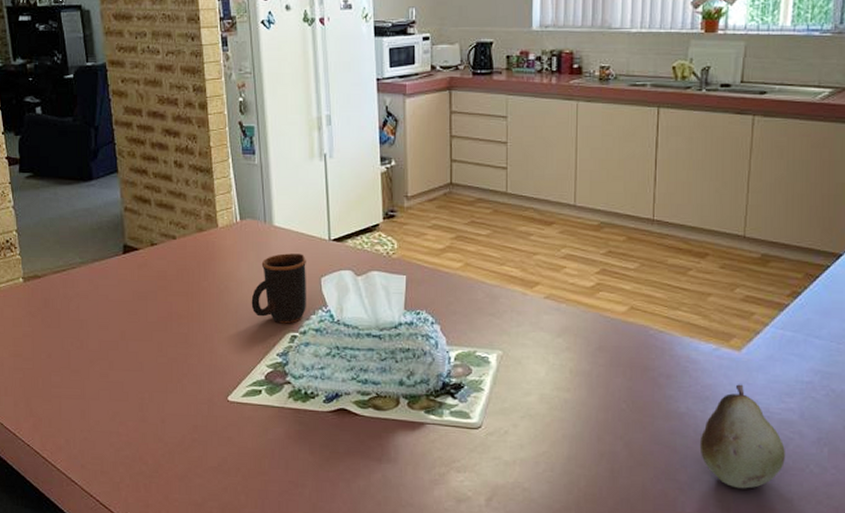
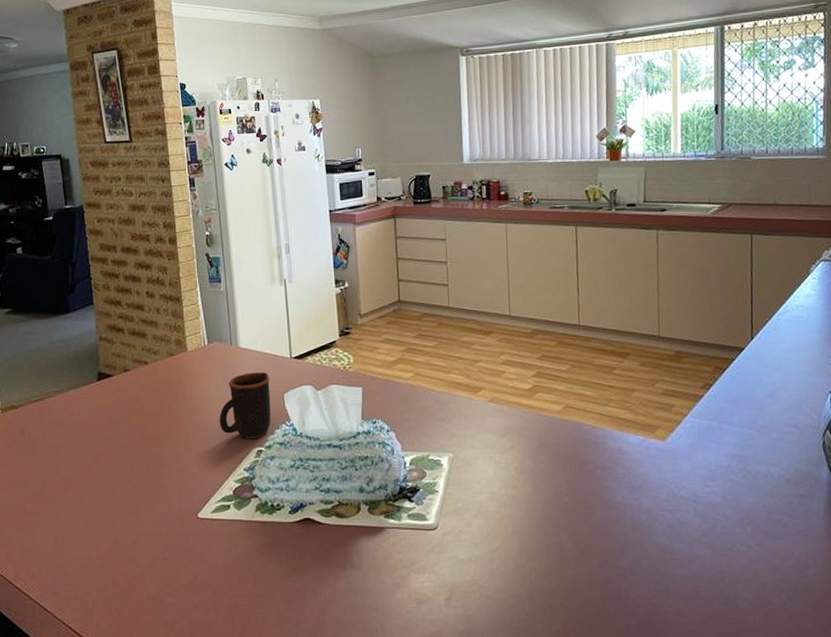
fruit: present [699,384,785,489] -> none [636,472,714,572]

